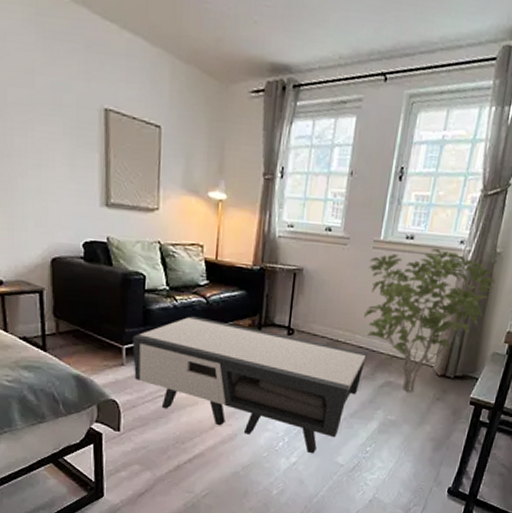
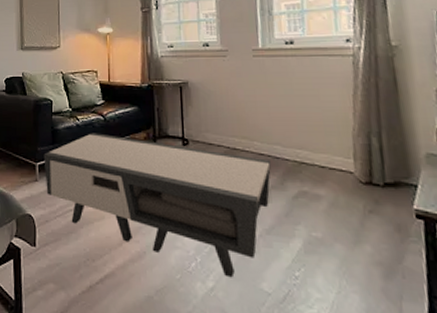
shrub: present [363,248,495,393] -> none [252,49,402,205]

